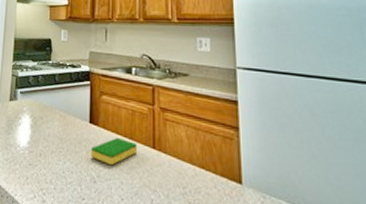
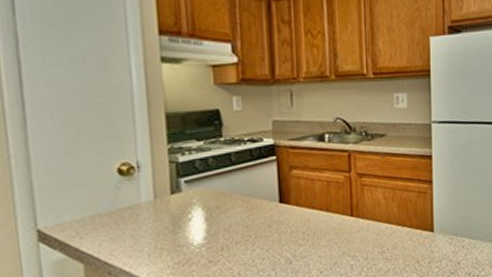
dish sponge: present [90,137,138,166] -> none [283,212,335,243]

